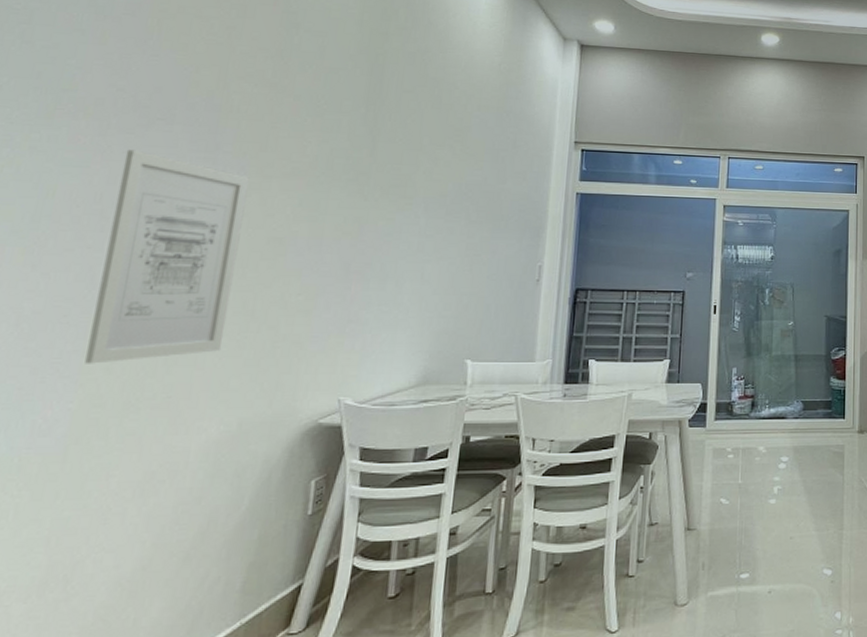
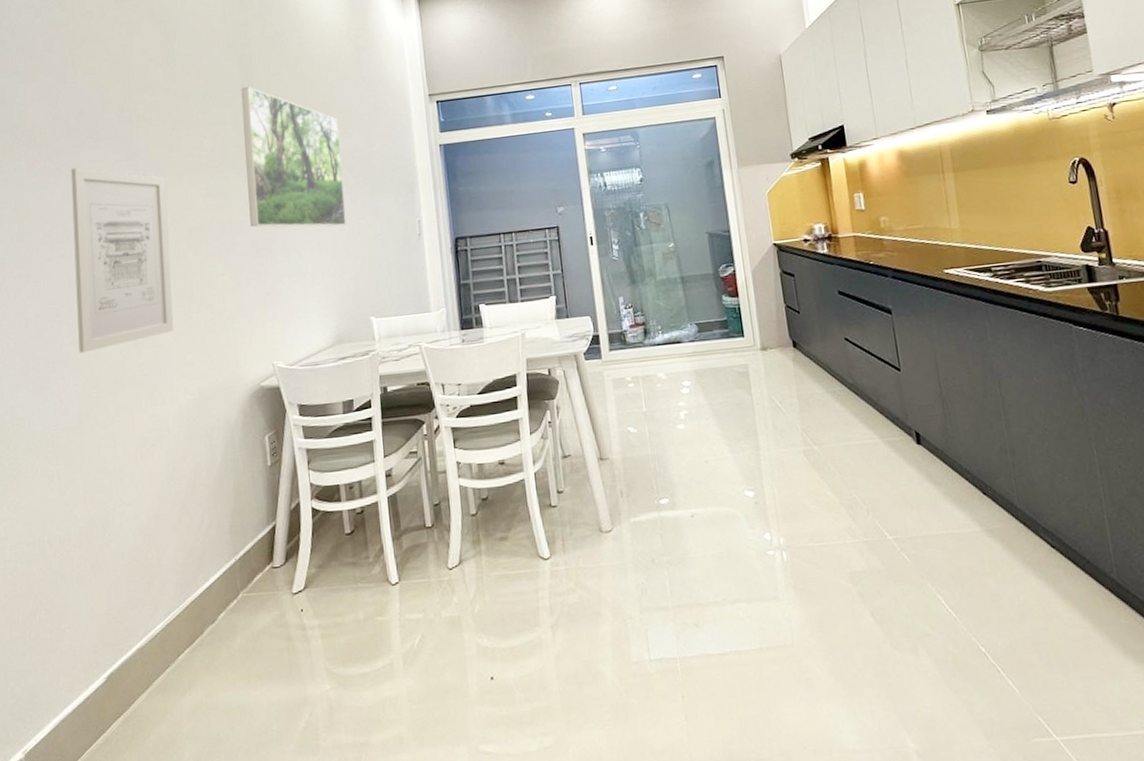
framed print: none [345,97,470,260] -> present [241,86,347,228]

